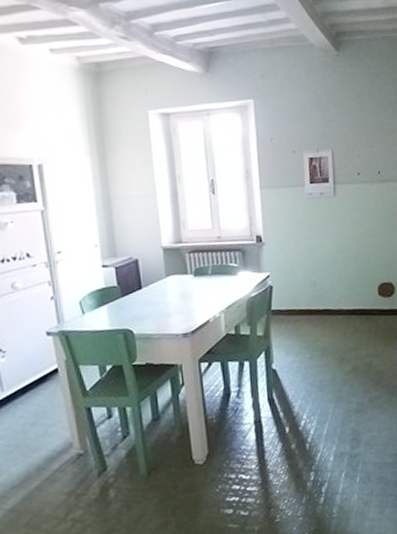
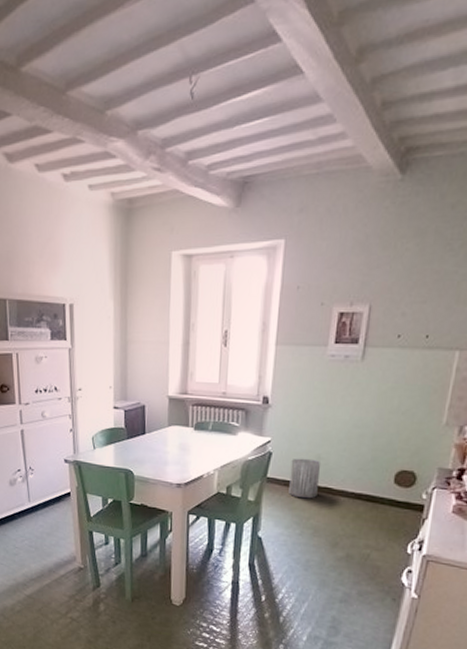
trash can: none [291,286,319,324] -> present [289,458,320,499]

